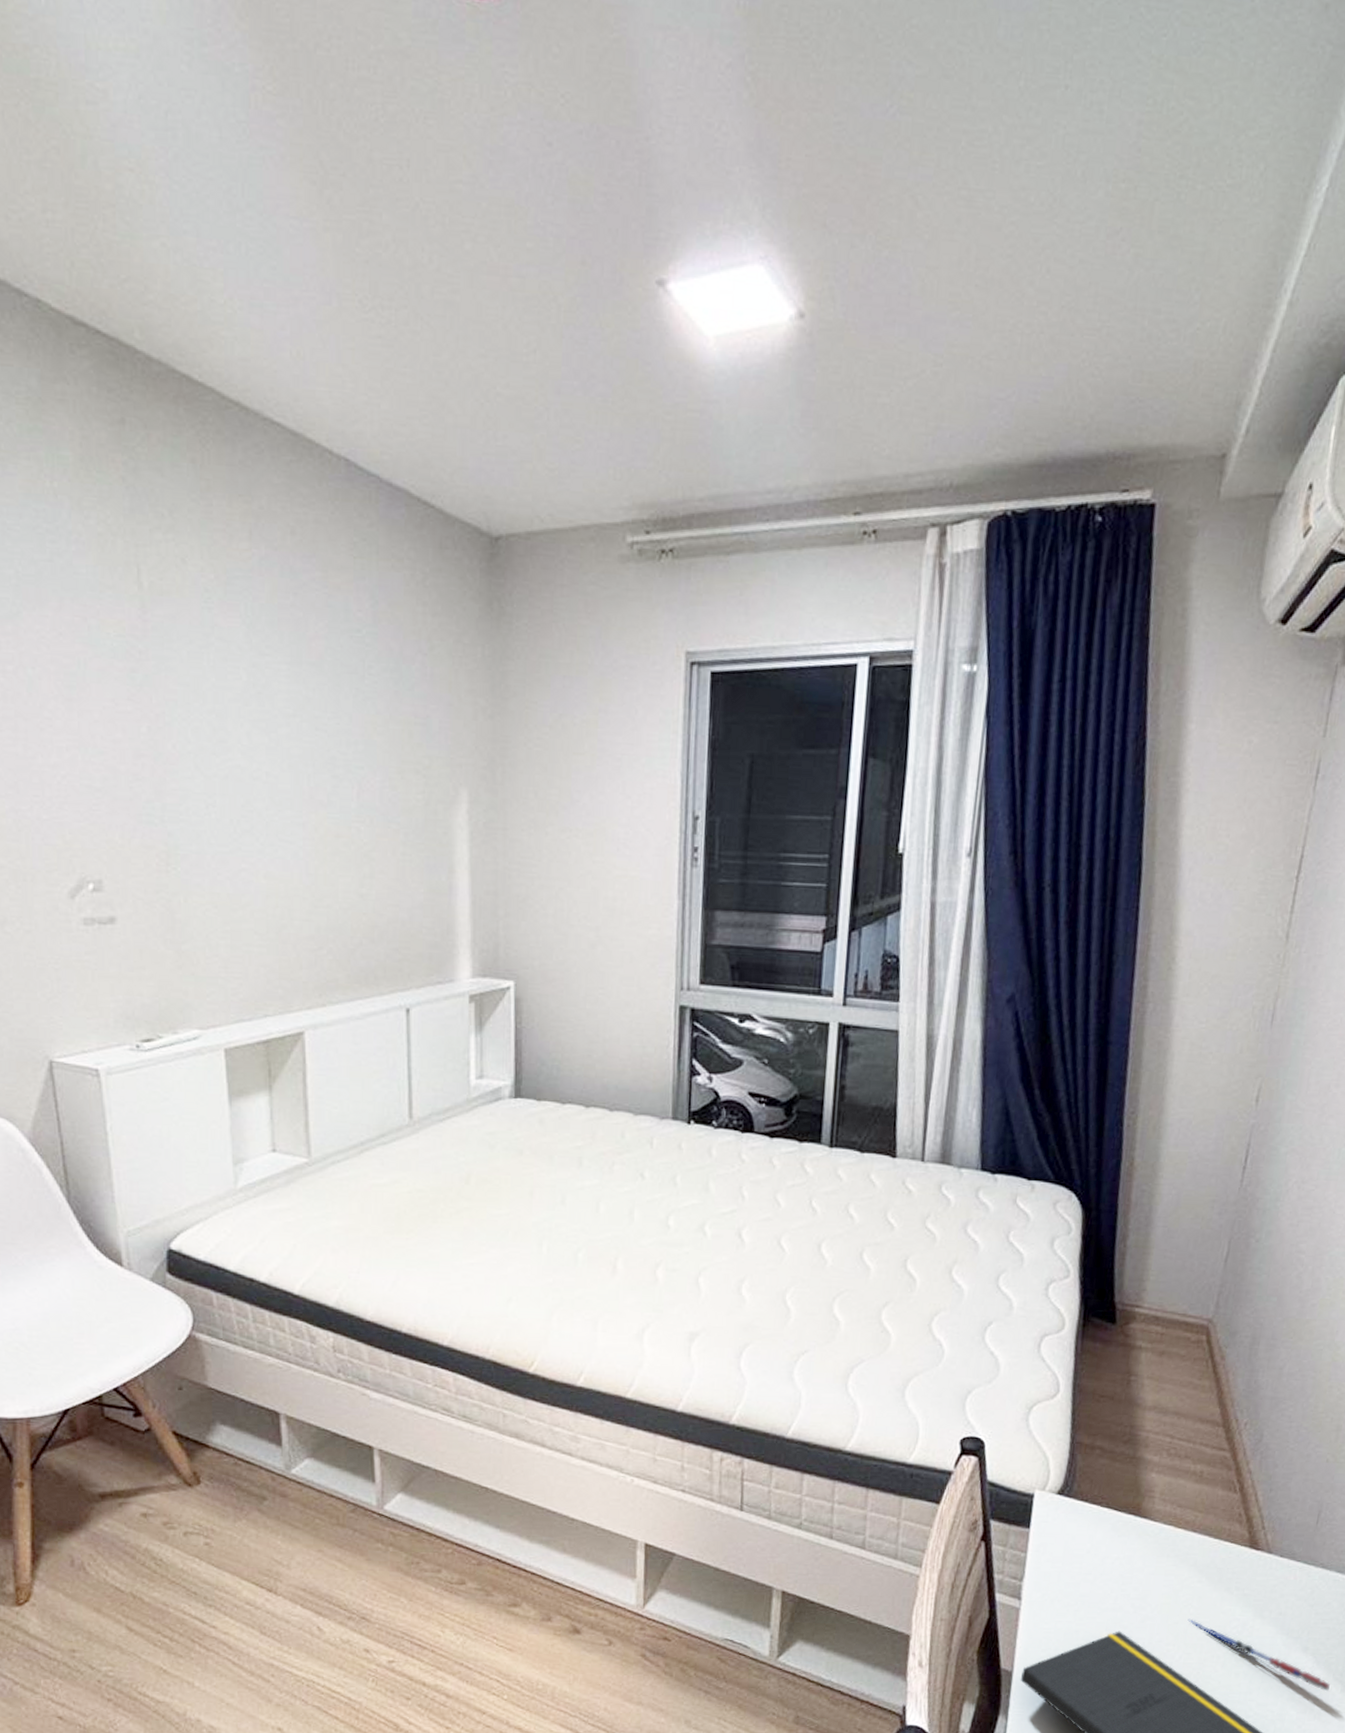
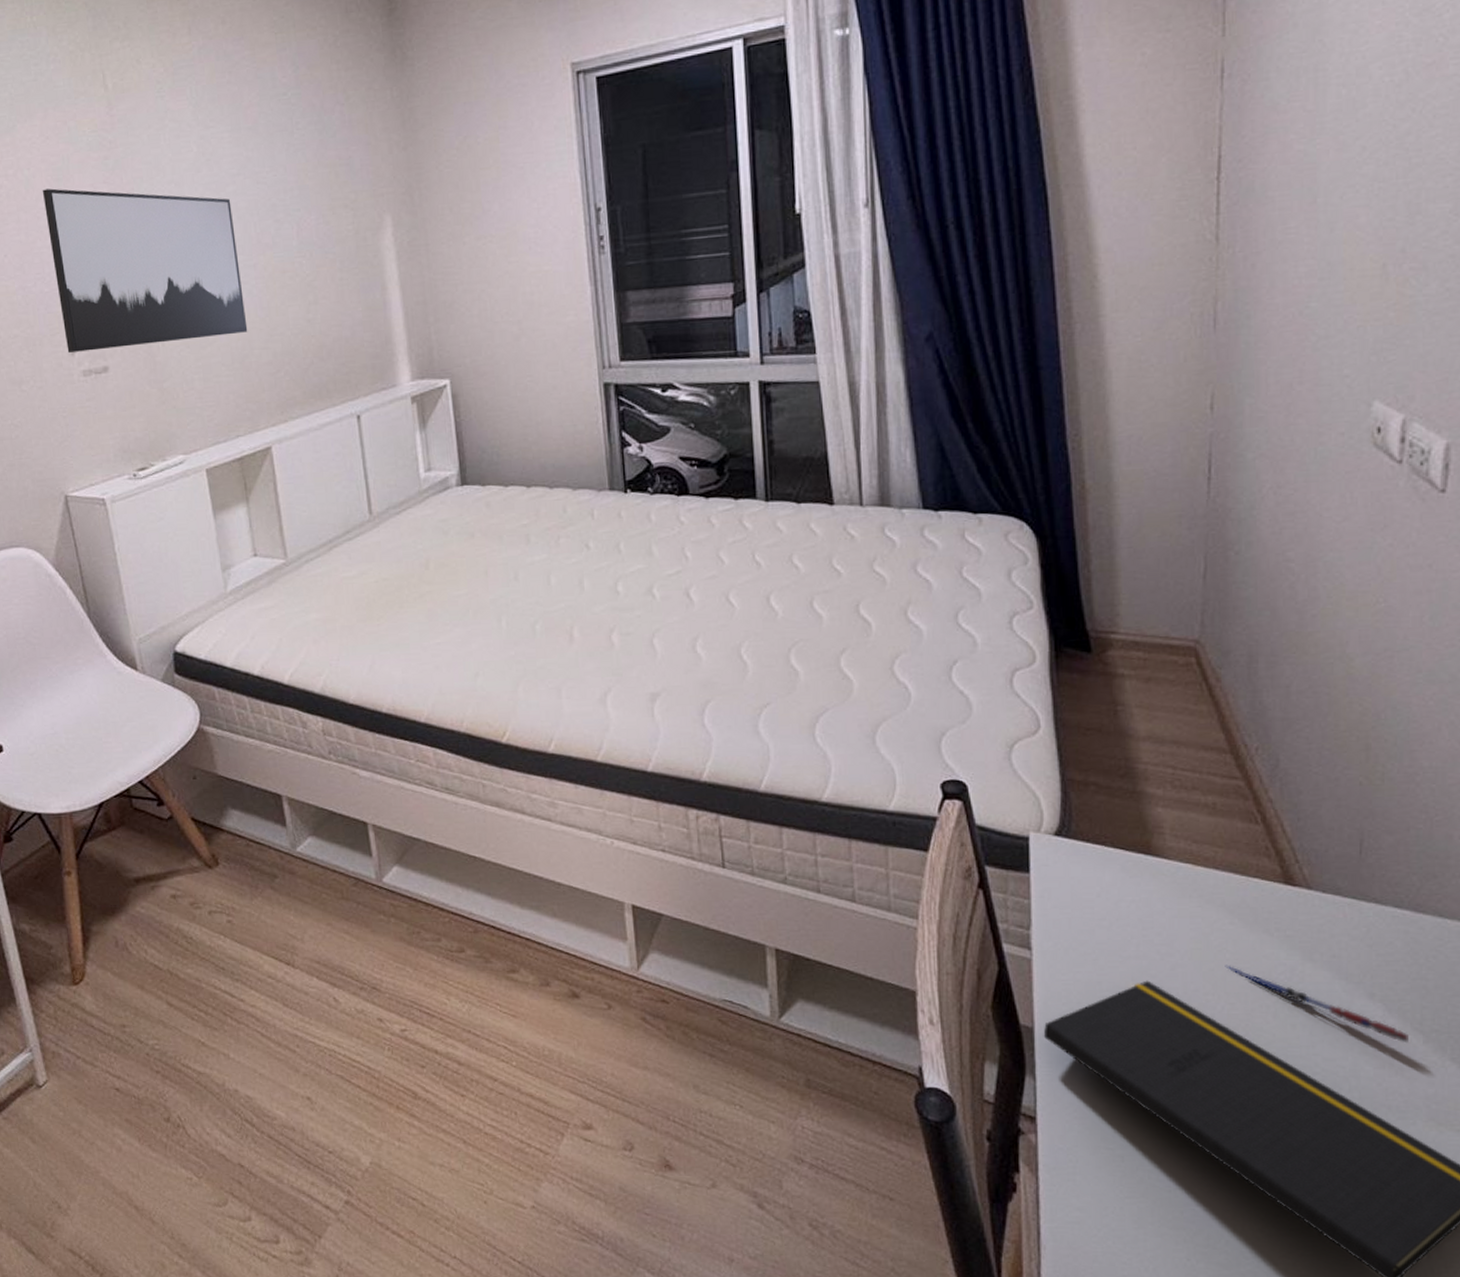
wall art: none [48,696,289,900] -> present [42,188,248,353]

